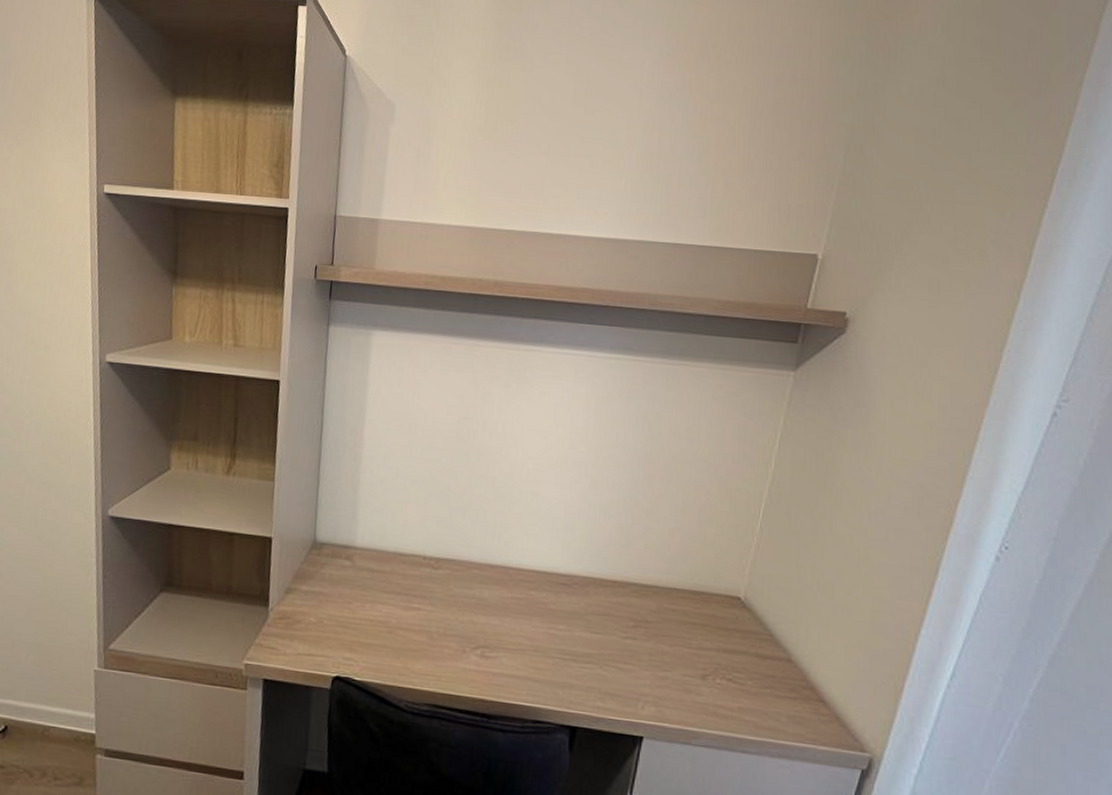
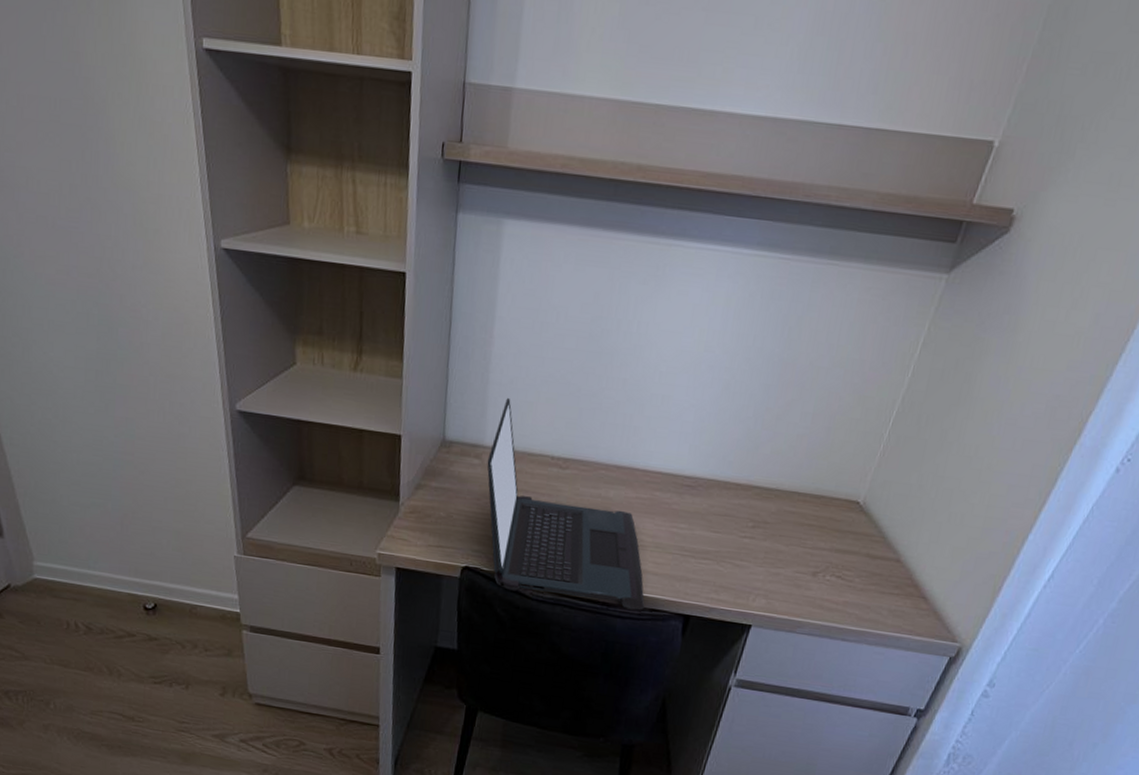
laptop: none [358,498,527,723] -> present [487,398,645,611]

